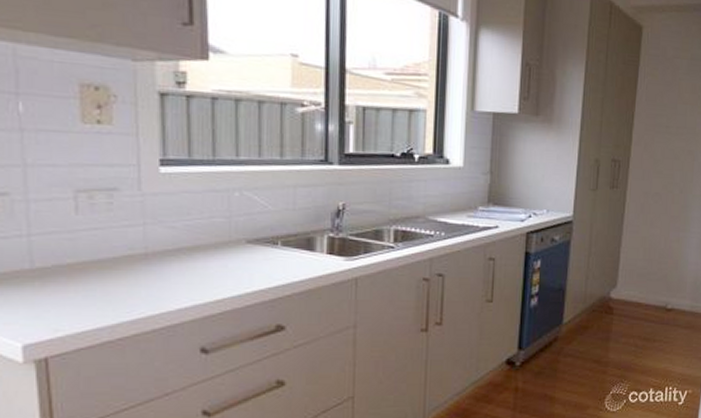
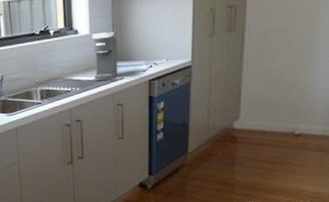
coffee maker: none [464,167,495,228] -> present [91,31,118,81]

